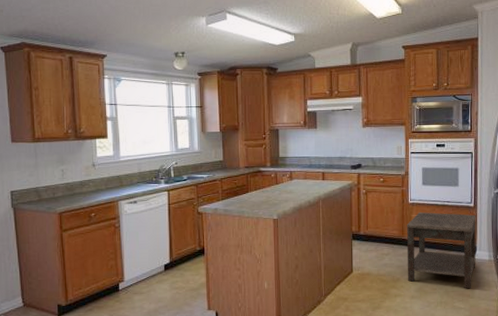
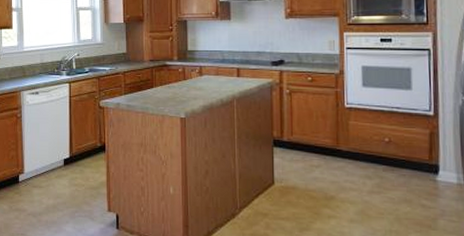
side table: present [406,212,476,289] -> none [342,119,439,218]

